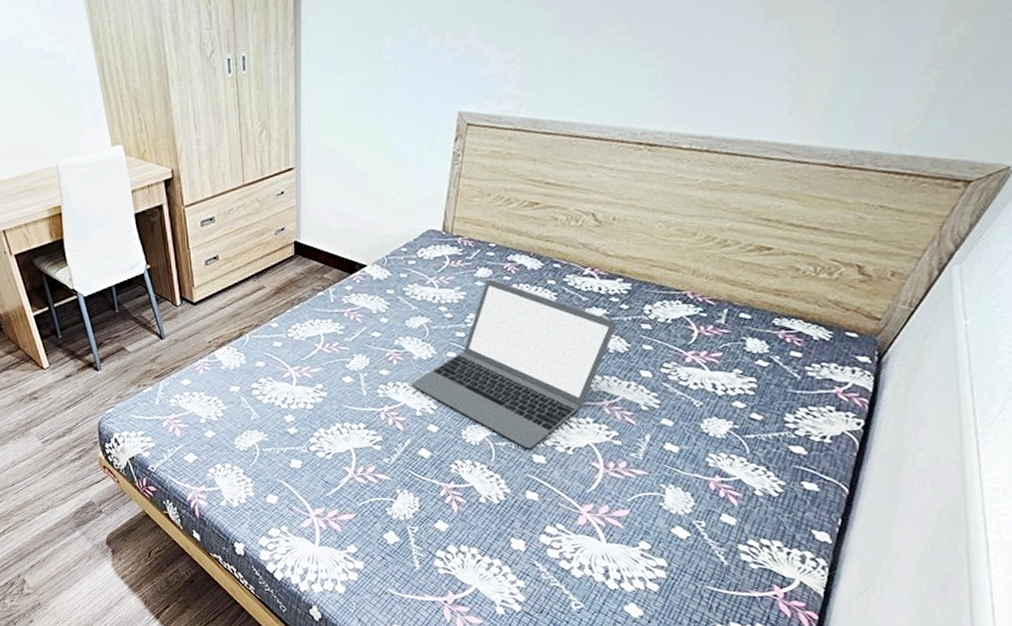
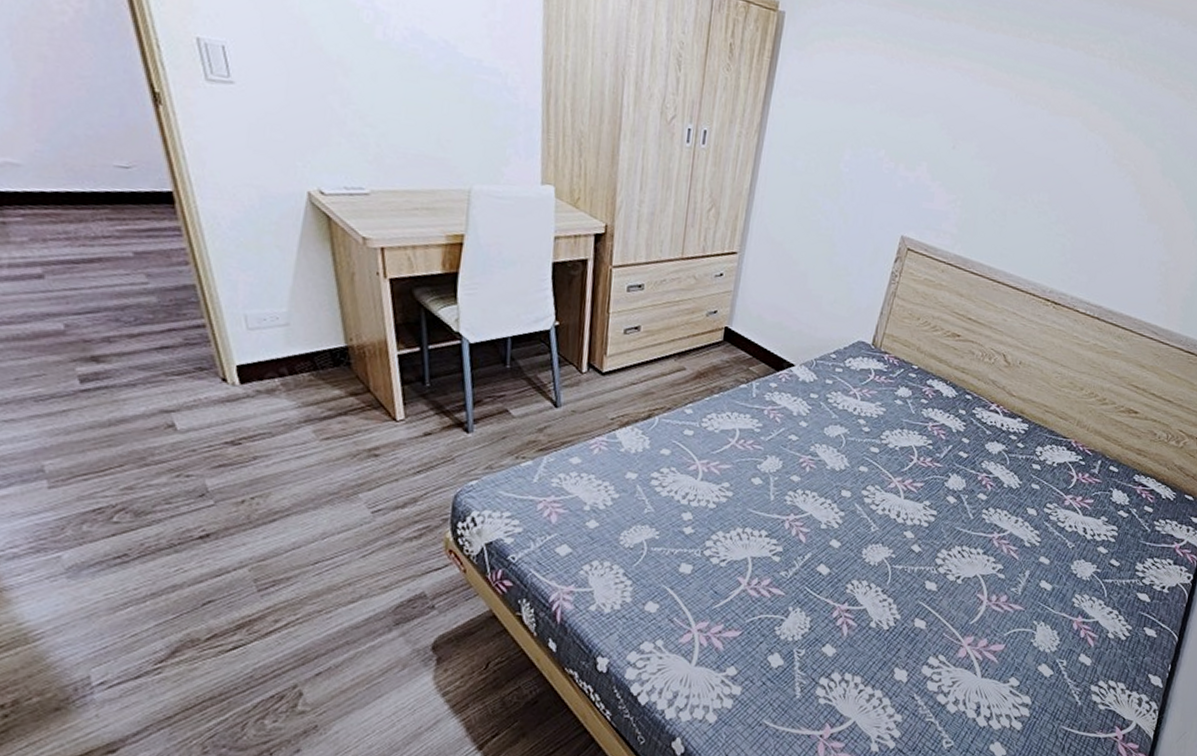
laptop: present [412,279,617,449] -> none [821,399,1013,575]

